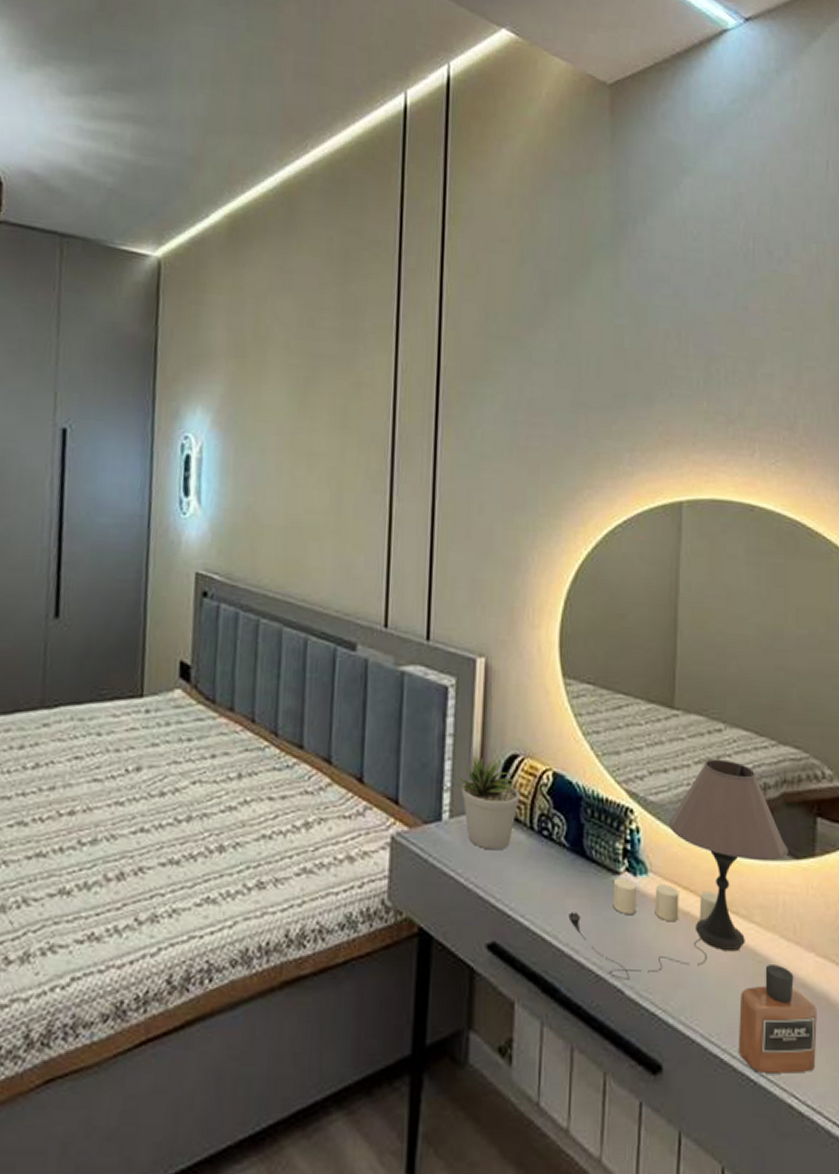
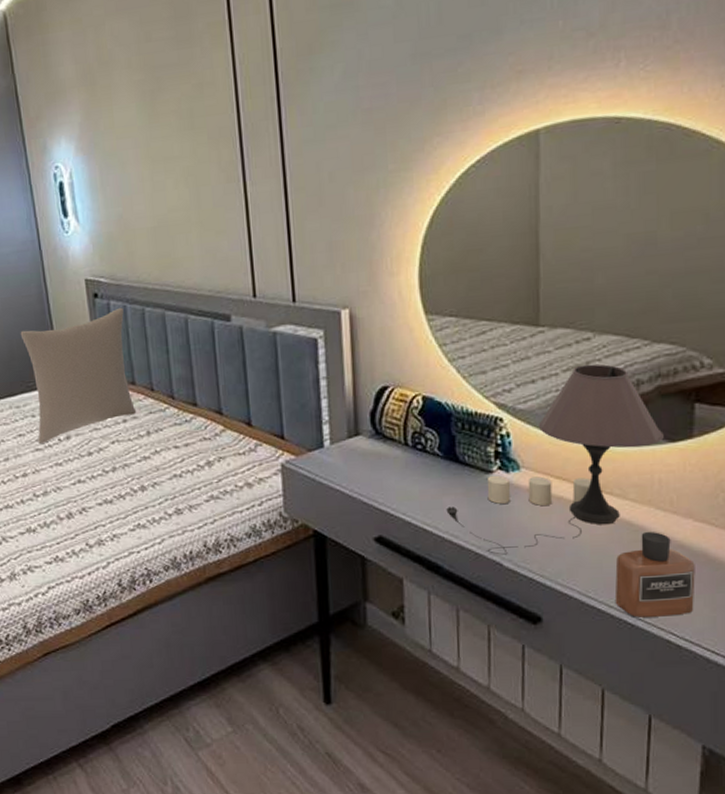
pillow: none [98,613,235,774] -> present [20,307,137,445]
potted plant: present [456,756,520,851] -> none [333,392,393,466]

